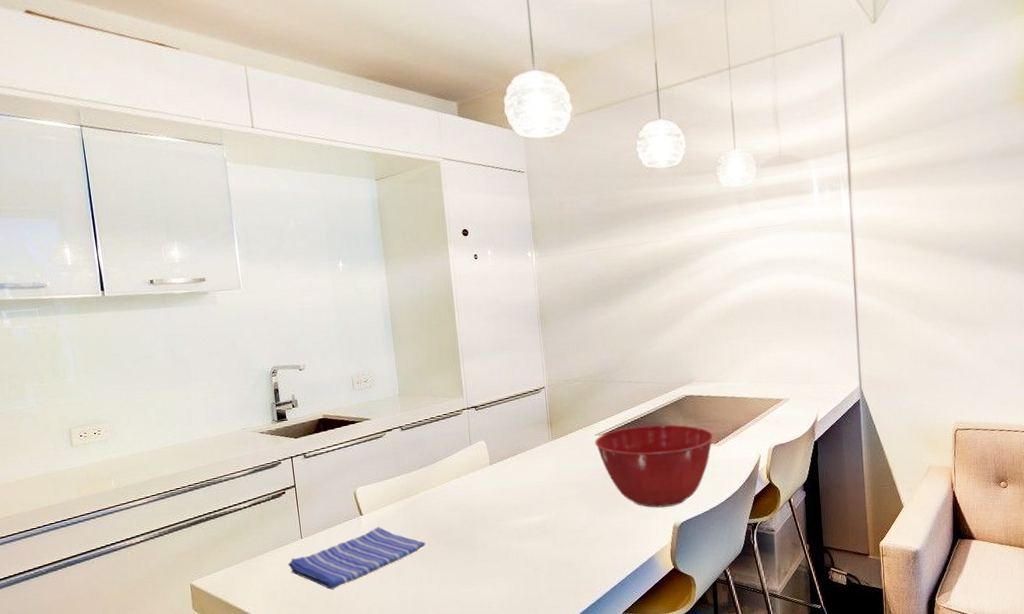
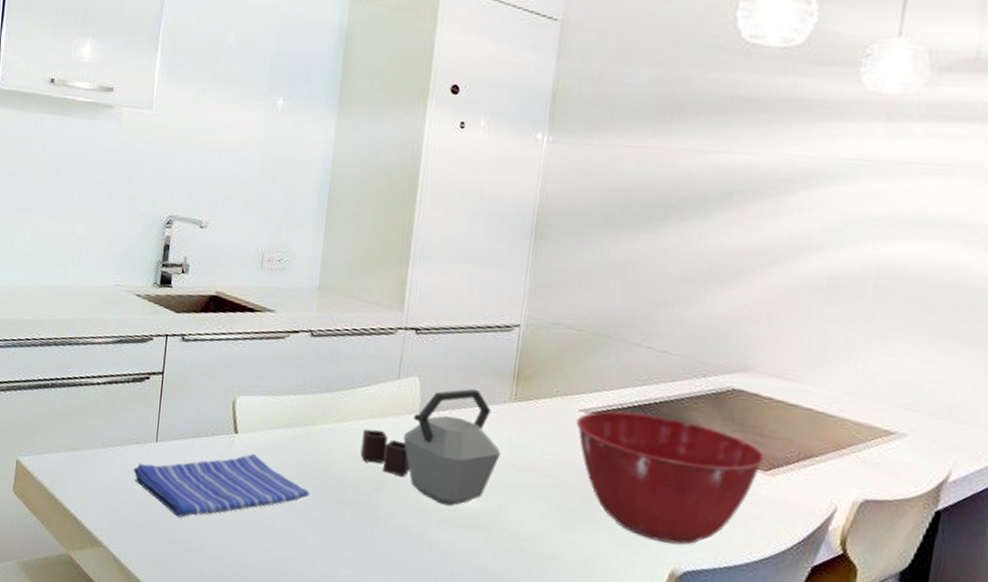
kettle: none [453,438,551,524] -> present [360,388,501,506]

